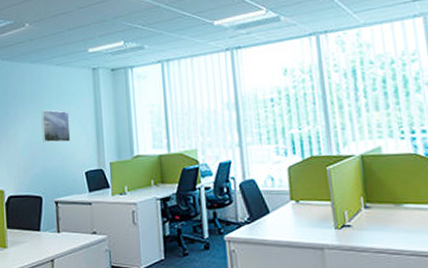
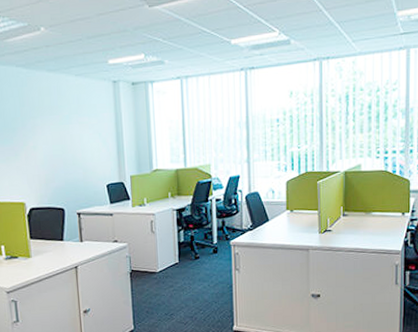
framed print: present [41,109,71,143] -> none [61,121,92,156]

